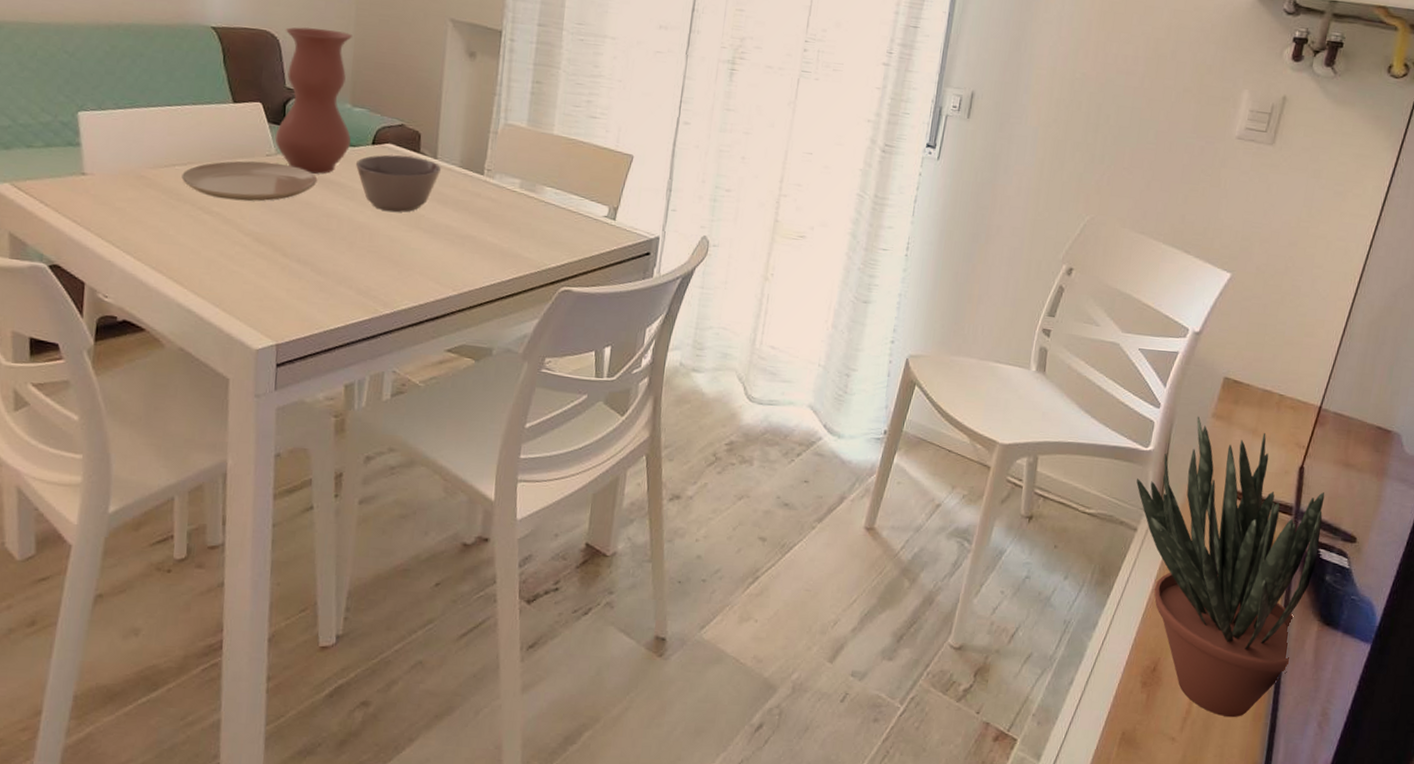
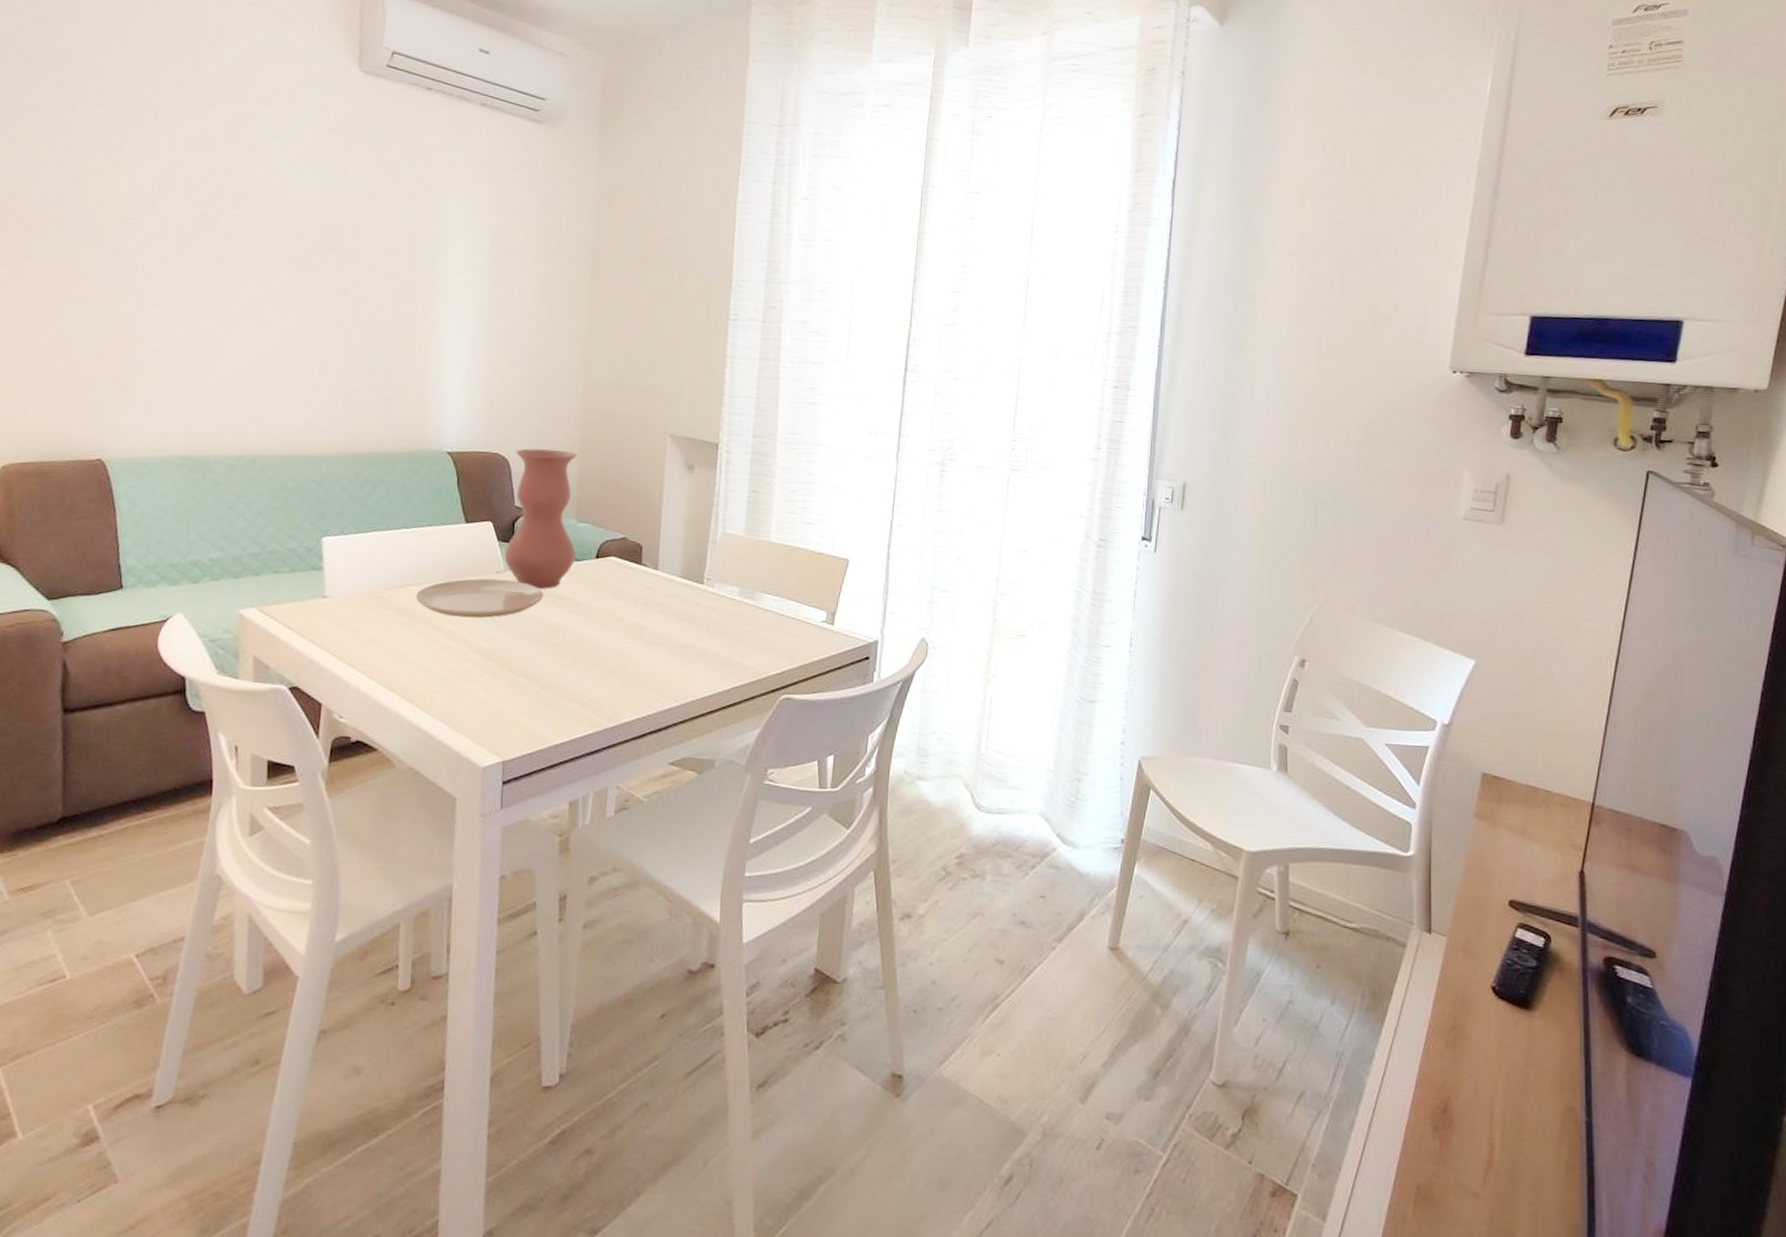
bowl: present [356,154,442,212] -> none [581,567,663,624]
potted plant: present [1136,416,1325,718] -> none [1400,816,1614,1169]

